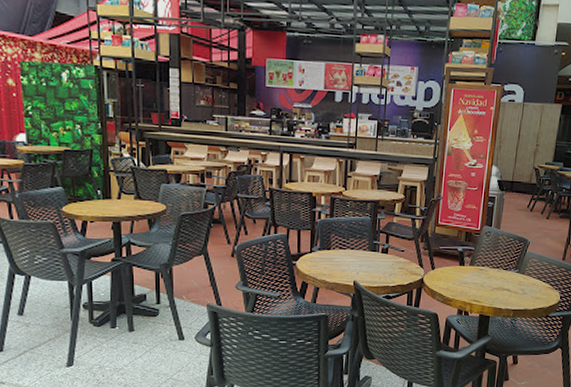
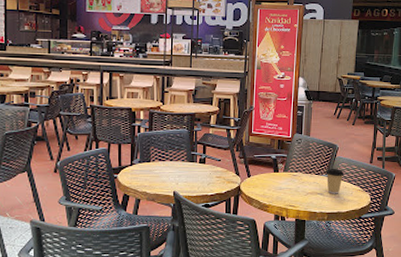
coffee cup: none [514,263,534,291] -> present [326,168,344,194]

